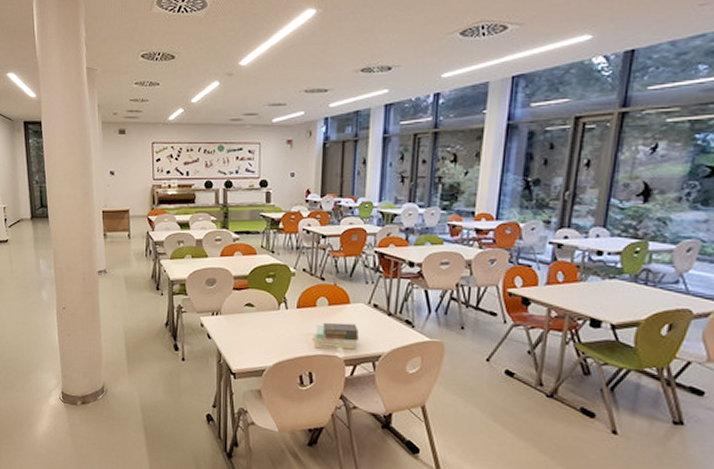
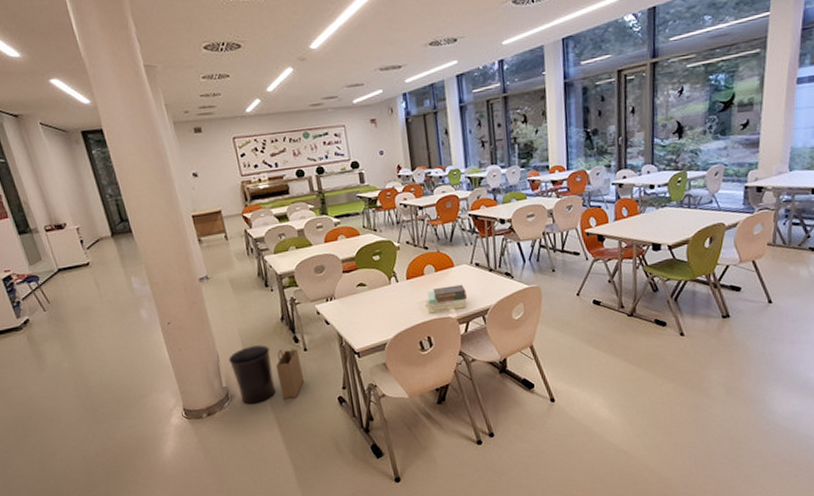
waste bin: none [111,345,150,403] -> present [229,345,276,405]
shopping bag: none [152,354,177,405] -> present [275,348,304,399]

